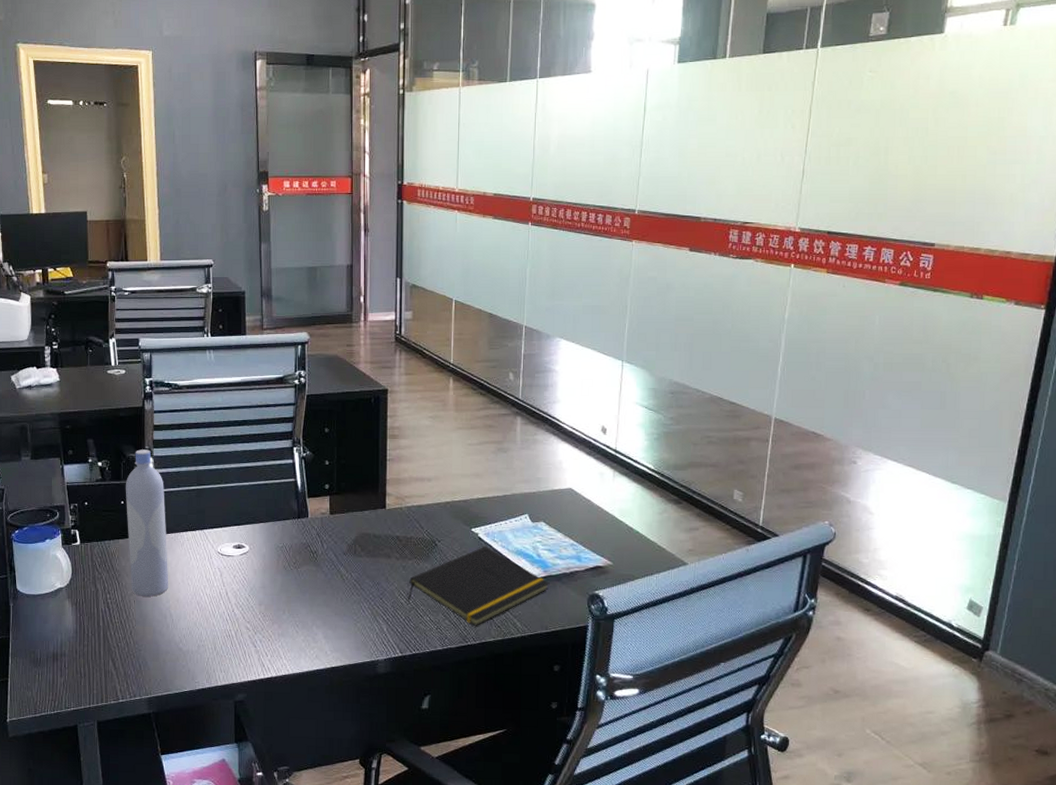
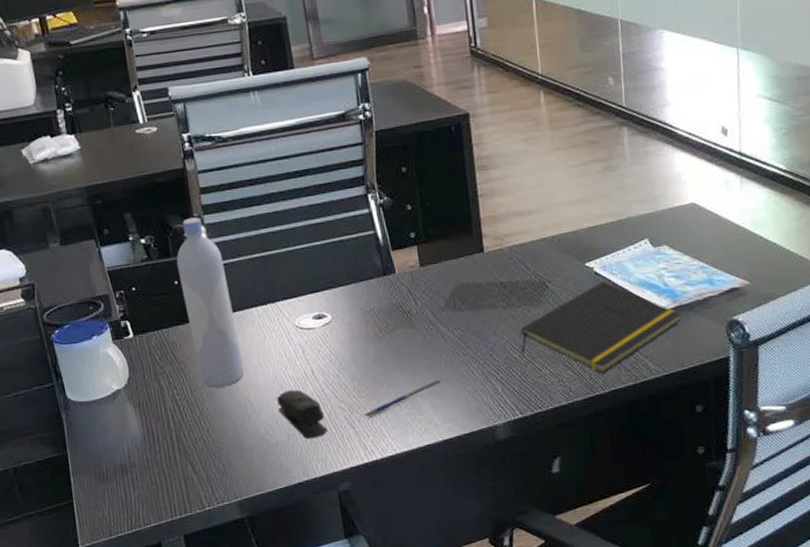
stapler: none [193,607,232,652] -> present [277,389,327,439]
pen: none [266,614,336,640] -> present [364,380,442,418]

